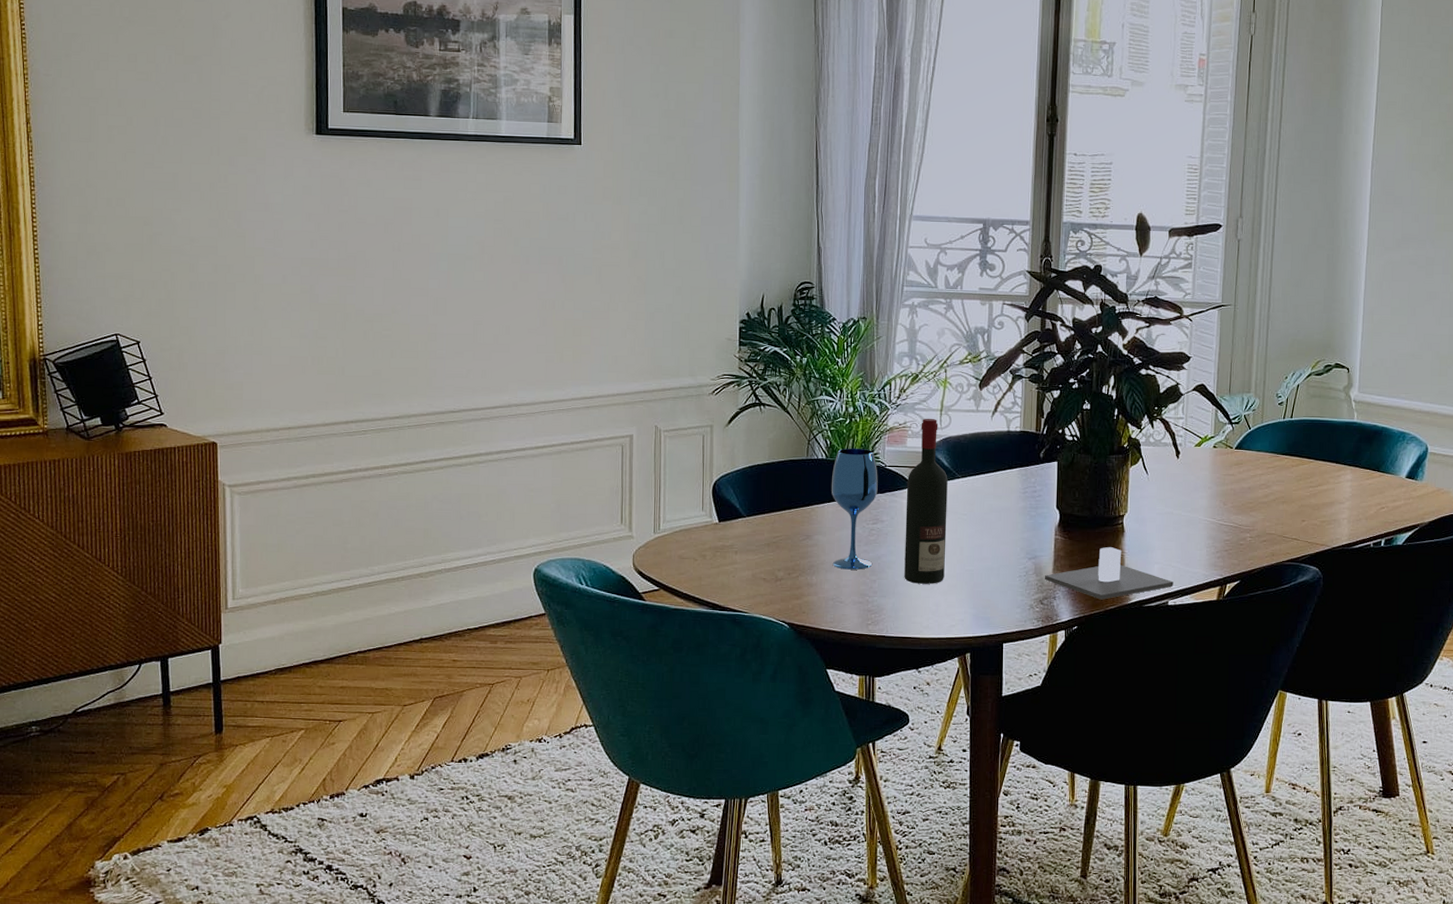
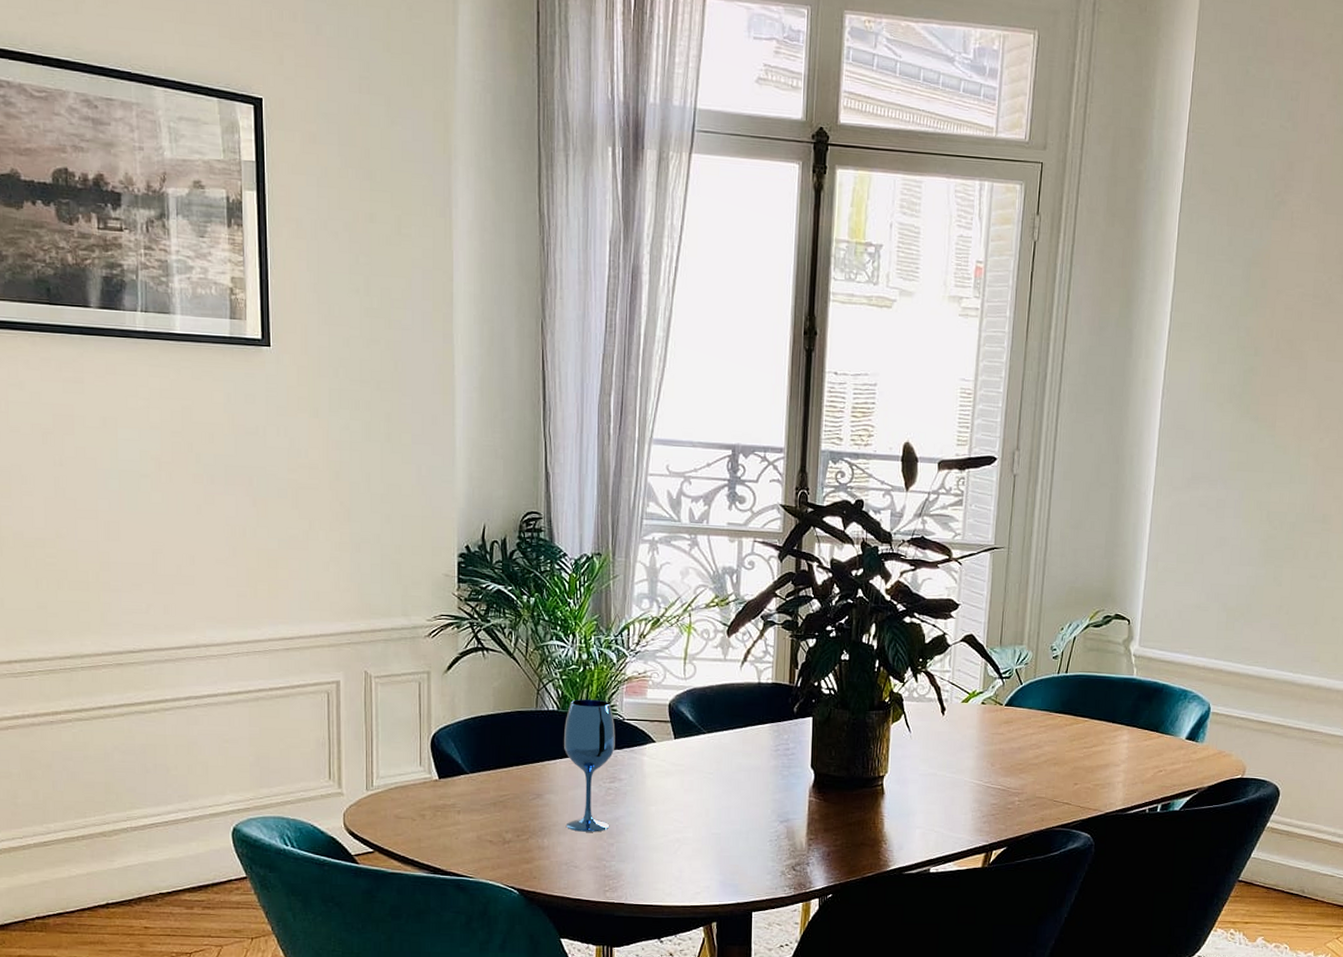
wine bottle: present [904,418,948,584] -> none [645,667,693,848]
candle: present [1044,547,1173,600] -> none [797,810,936,866]

